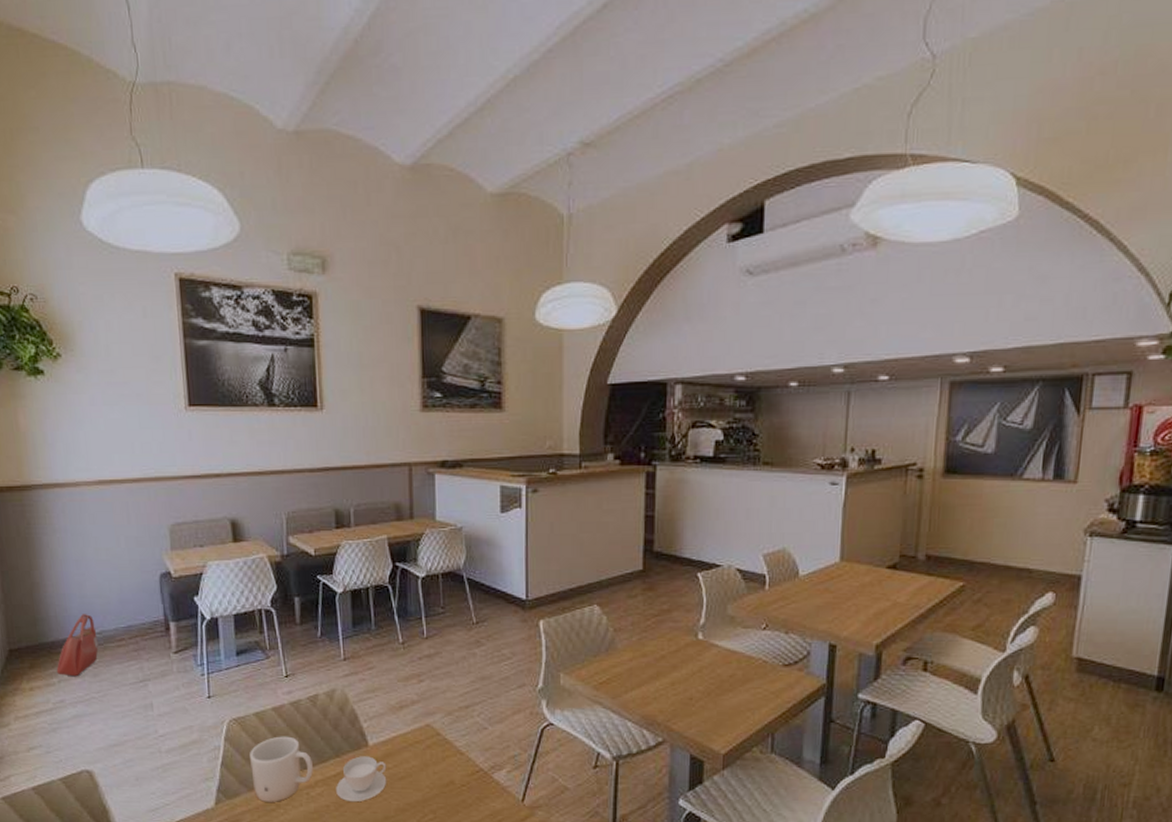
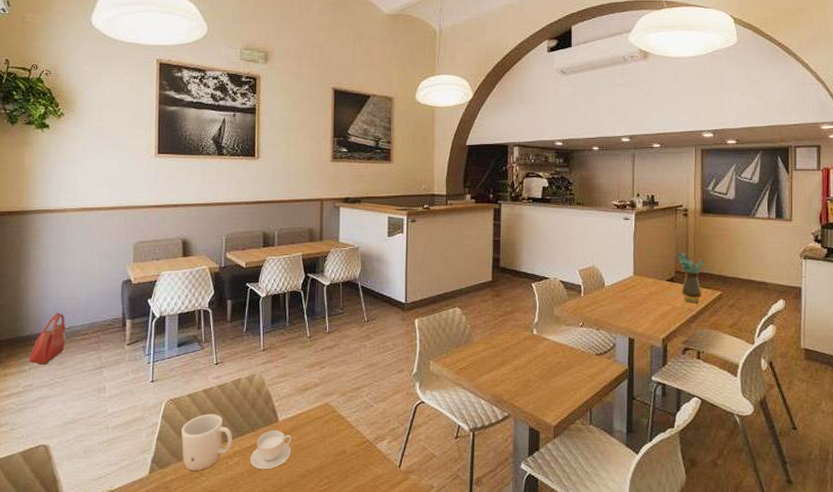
vase: none [904,527,943,598] -> present [677,251,704,303]

